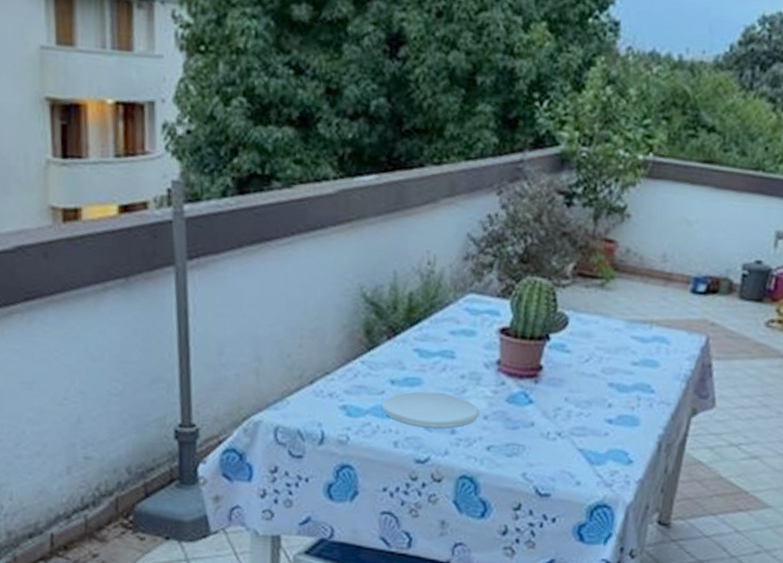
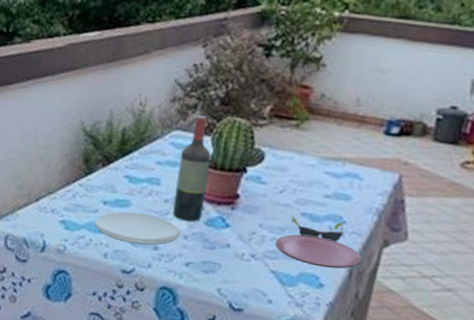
wine bottle: none [470,275,511,399] -> present [172,115,212,222]
plate: none [582,407,671,443] -> present [275,234,362,269]
sunglasses: none [598,386,653,414] -> present [291,215,344,243]

